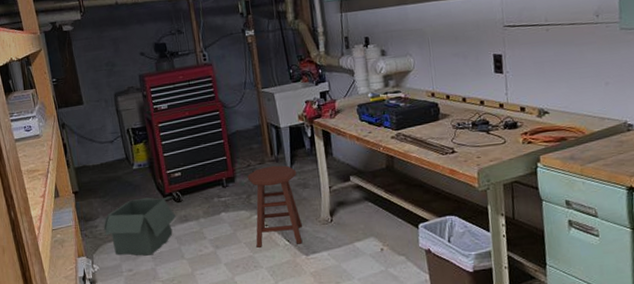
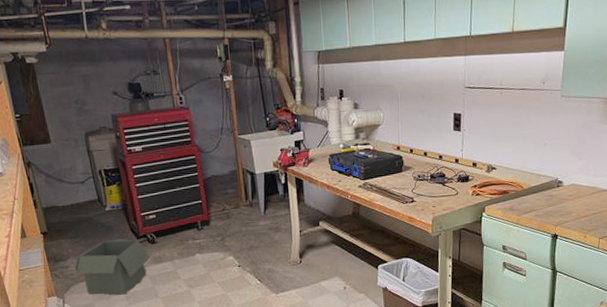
stool: present [247,165,303,248] -> none [222,210,273,287]

